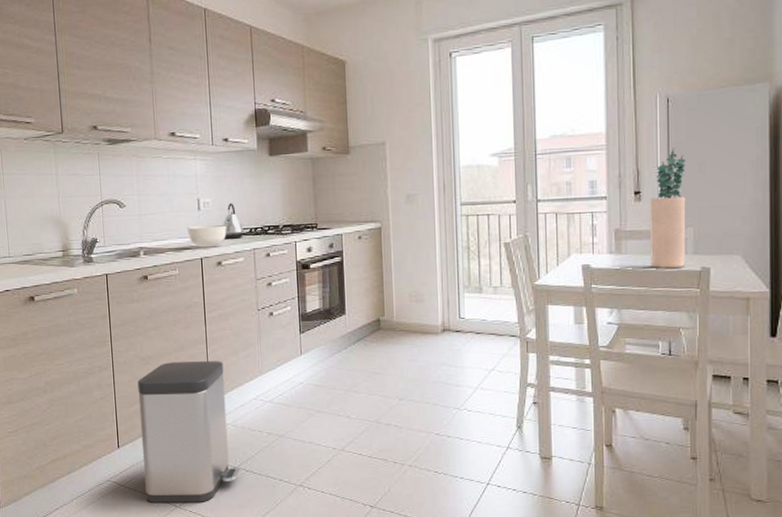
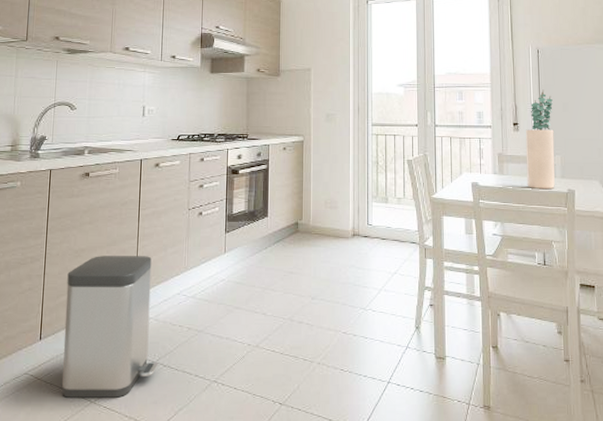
bowl: present [187,224,227,248] -> none [130,130,167,150]
kettle: present [223,203,245,239] -> none [164,112,183,144]

